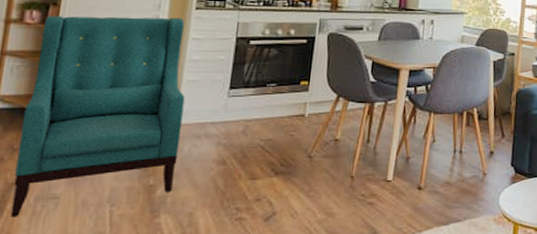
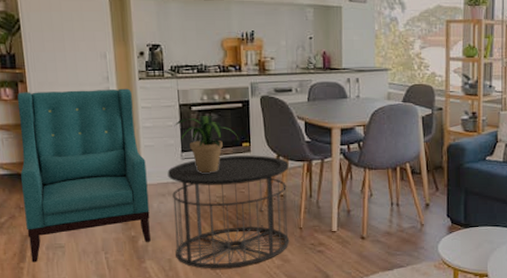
side table: none [199,94,349,225] -> present [167,155,290,269]
potted plant: none [226,50,297,112] -> present [174,115,238,173]

